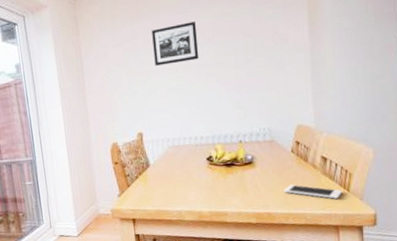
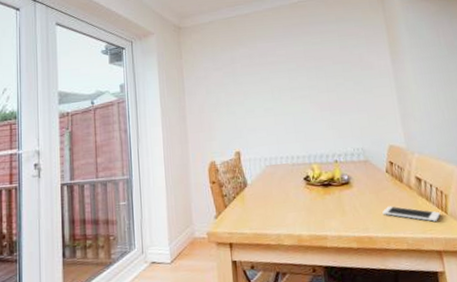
picture frame: present [152,21,199,66] -> none [249,49,293,88]

